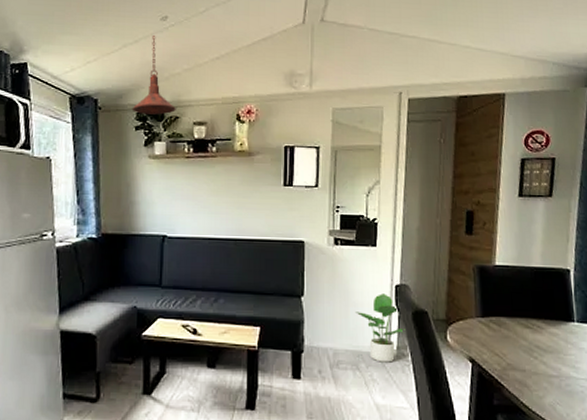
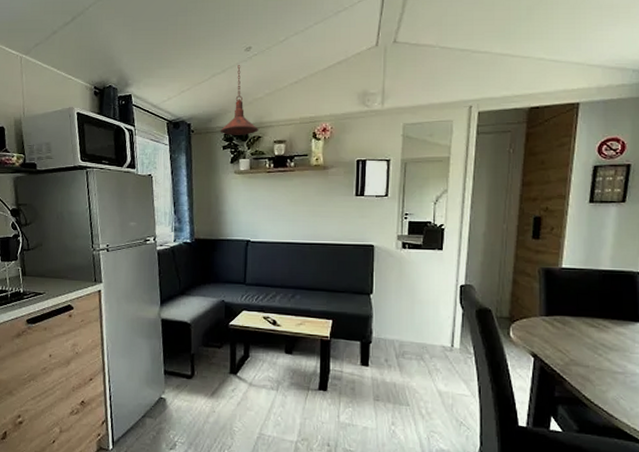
potted plant: present [356,293,406,363] -> none [421,293,469,355]

